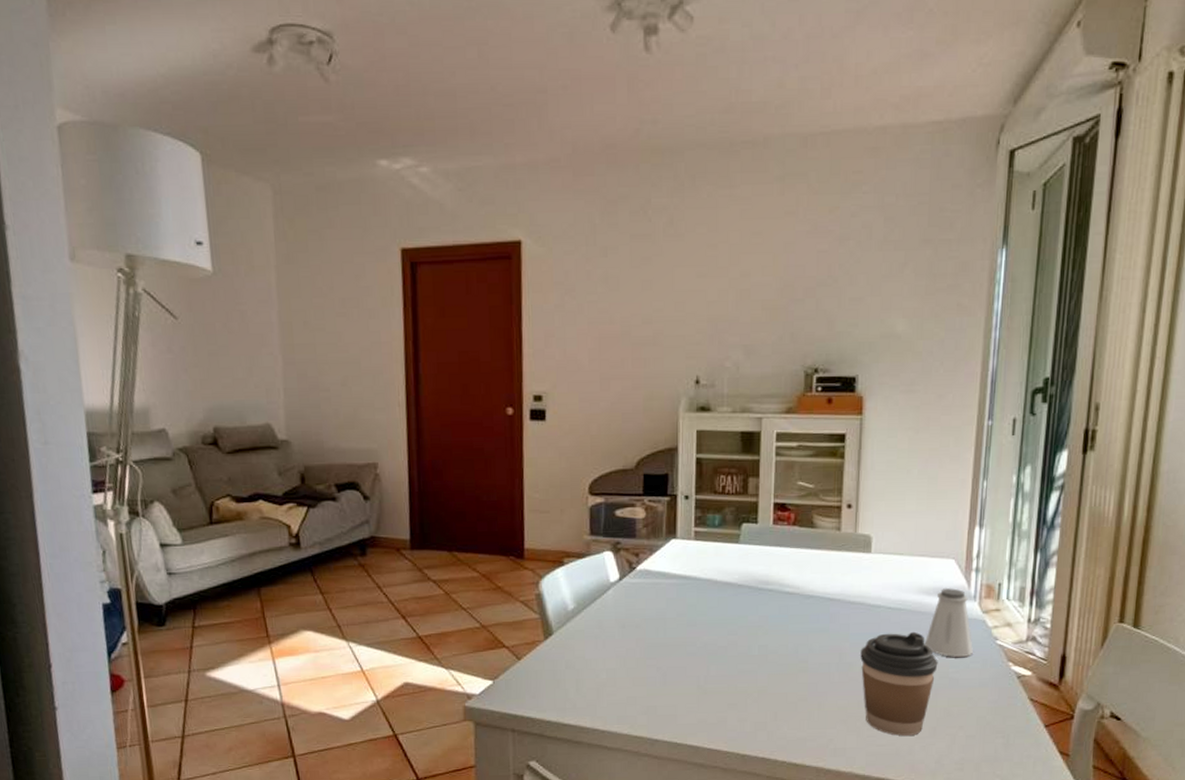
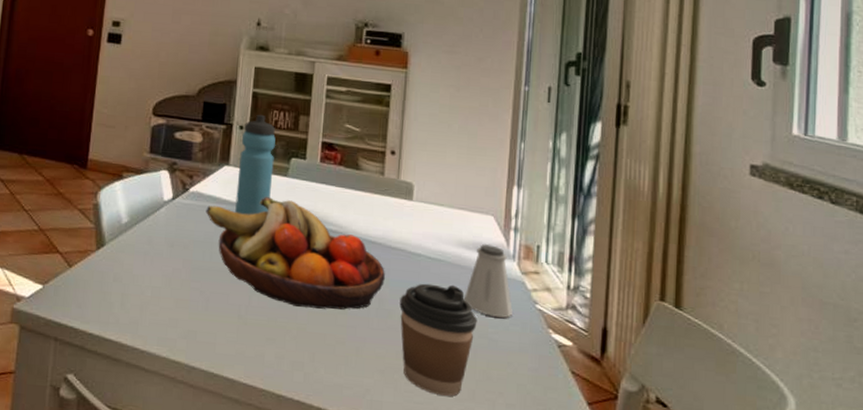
fruit bowl: none [656,566,845,671] -> present [206,197,385,310]
water bottle: none [686,481,724,587] -> present [235,114,276,215]

